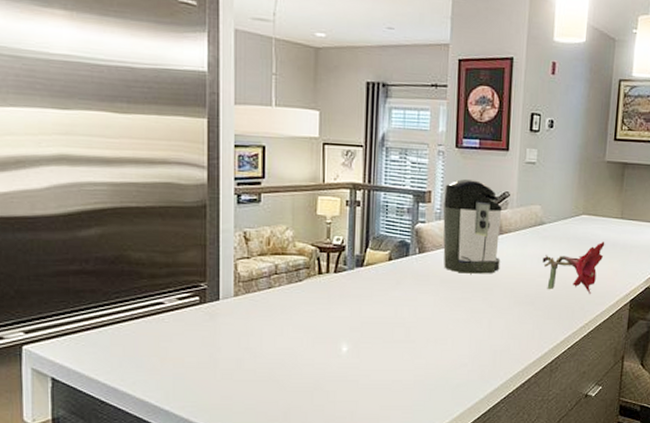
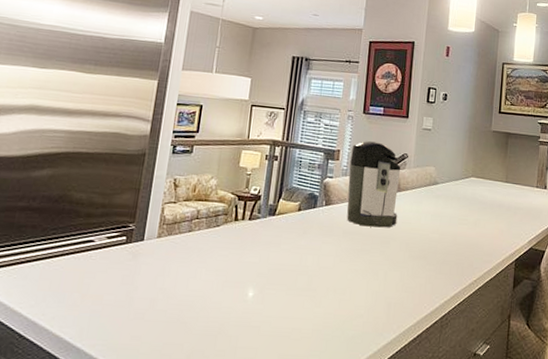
flower: present [542,241,605,294] -> none [435,202,492,251]

